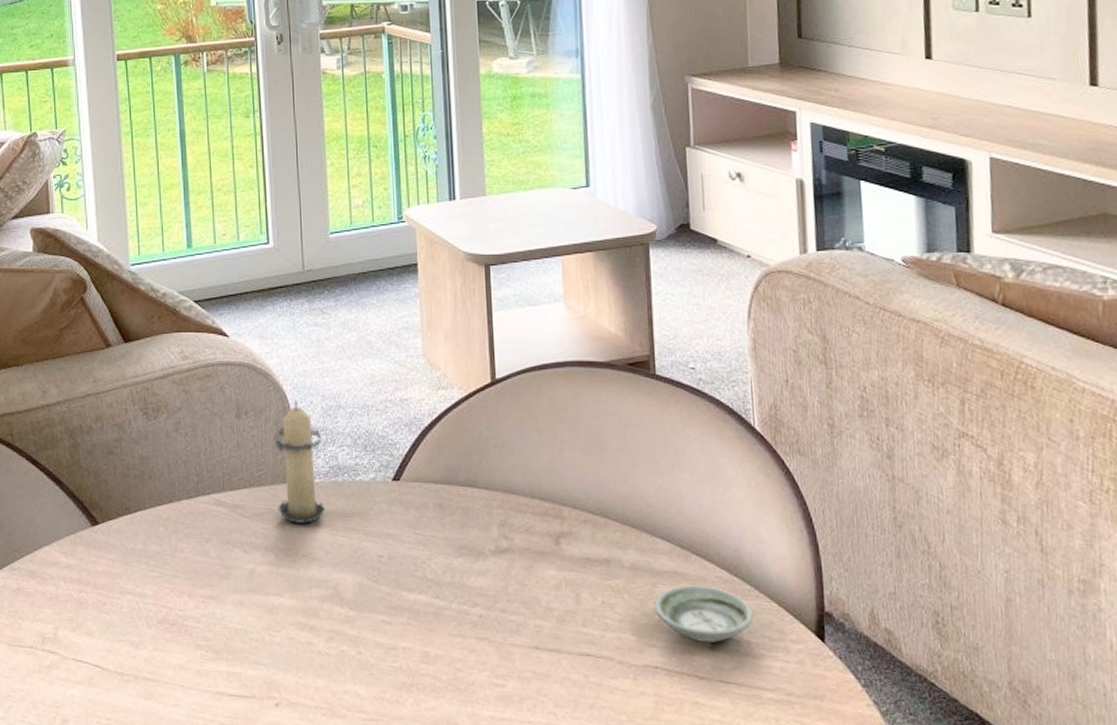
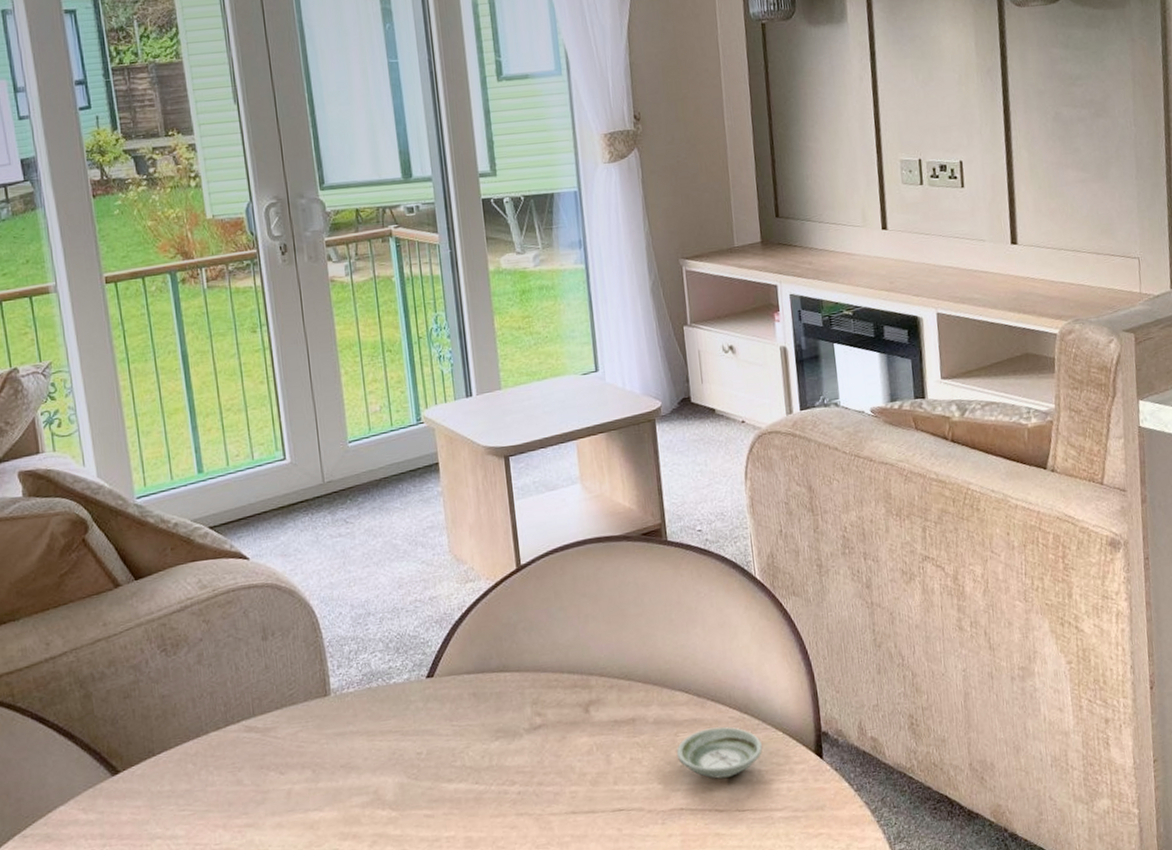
candle: present [273,400,325,523] -> none [303,613,360,736]

